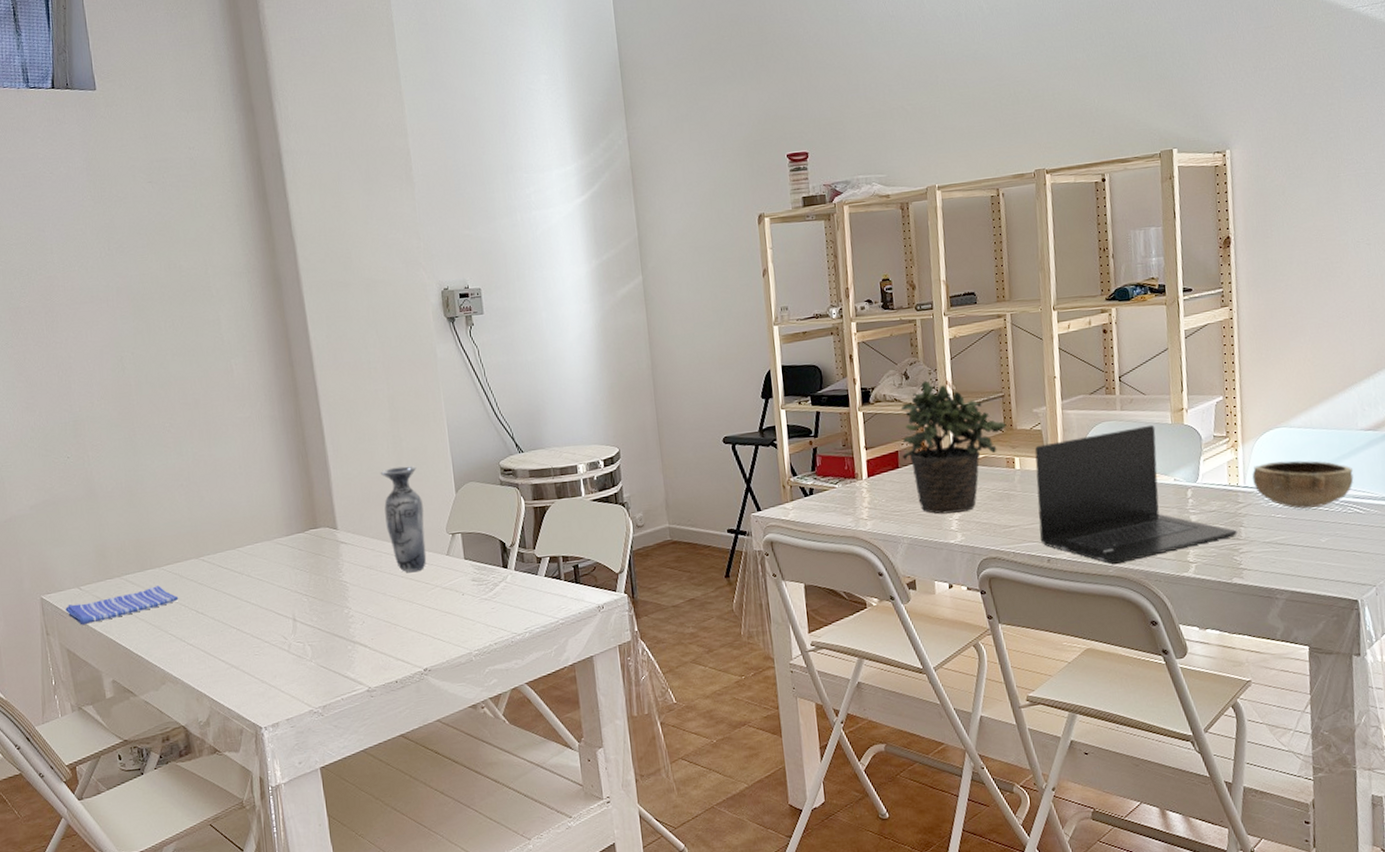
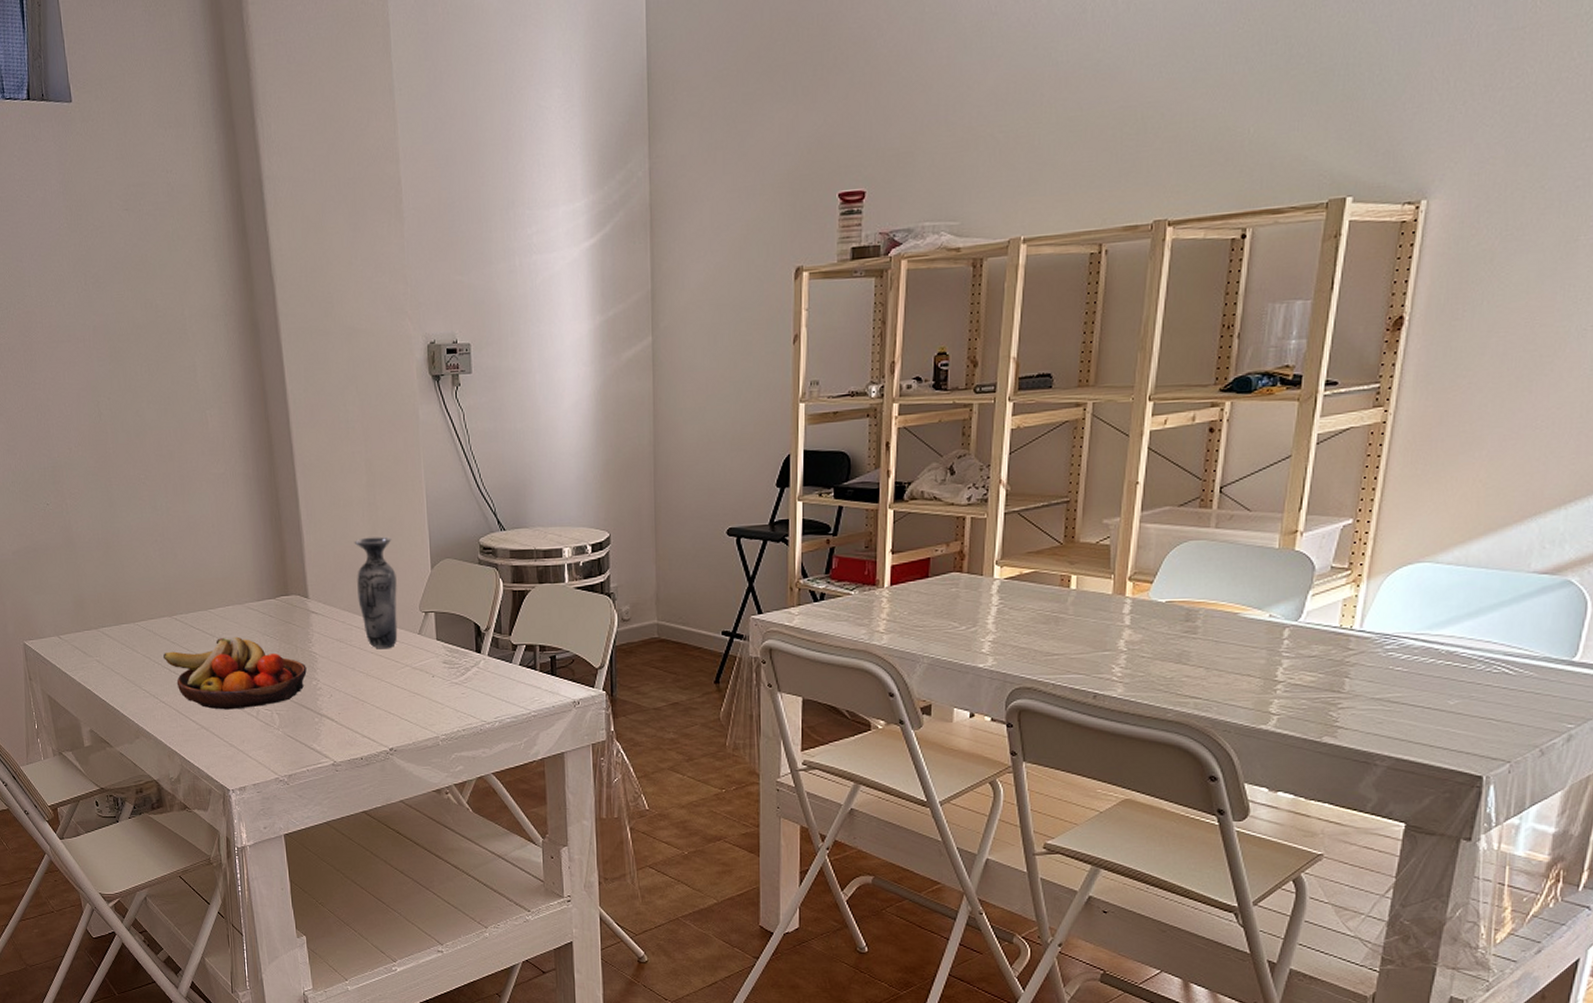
dish towel: present [65,586,179,626] -> none [46,641,153,674]
fruit bowl: none [190,572,338,647] -> present [163,636,307,710]
potted plant: present [900,380,1007,514] -> none [935,478,1067,634]
laptop: present [1034,424,1237,564] -> none [1087,548,1340,707]
bowl: present [1251,460,1354,509] -> none [1371,602,1512,663]

